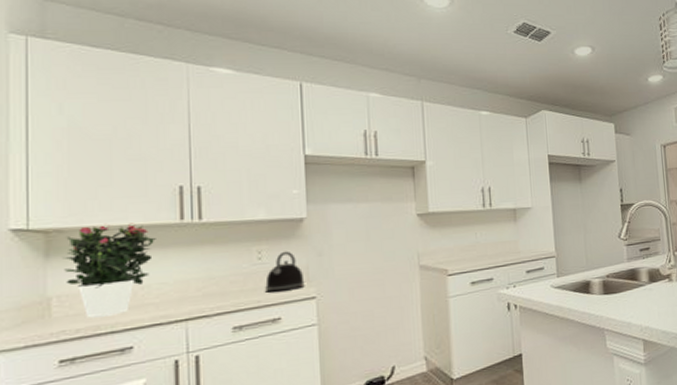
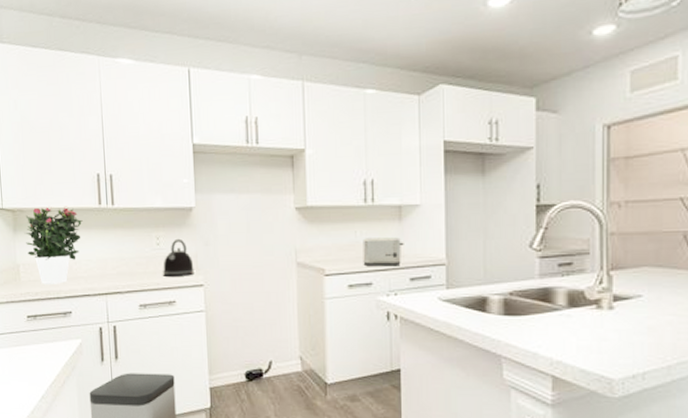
toaster: none [483,236,520,264] -> present [363,237,404,267]

